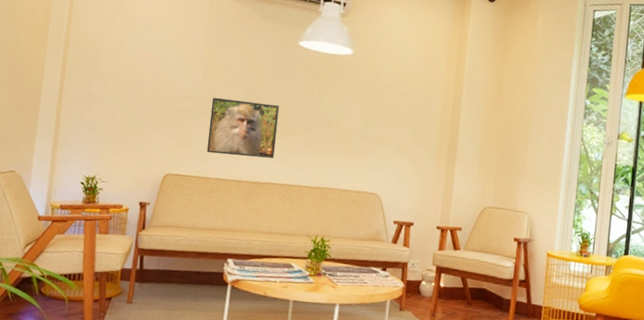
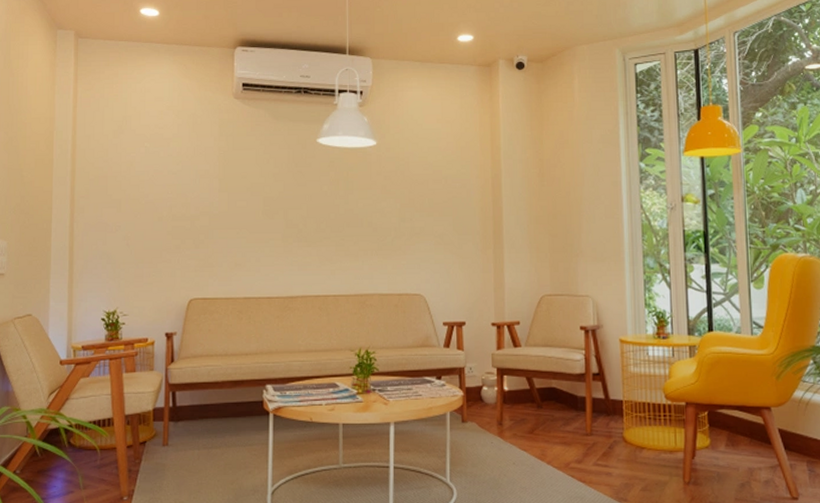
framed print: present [206,97,280,159] -> none [231,209,305,271]

